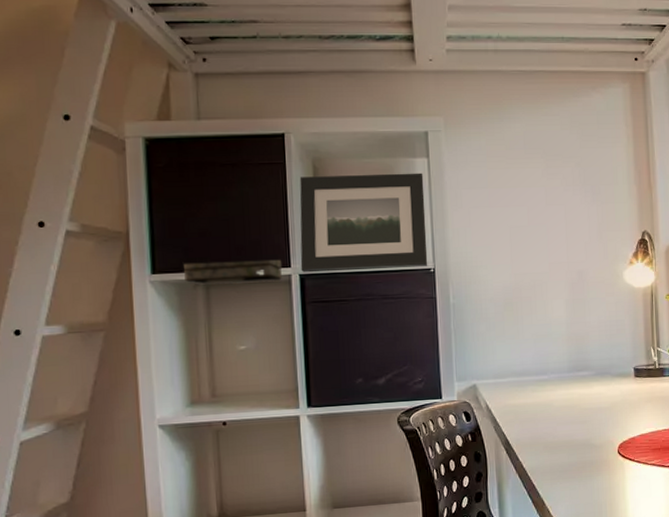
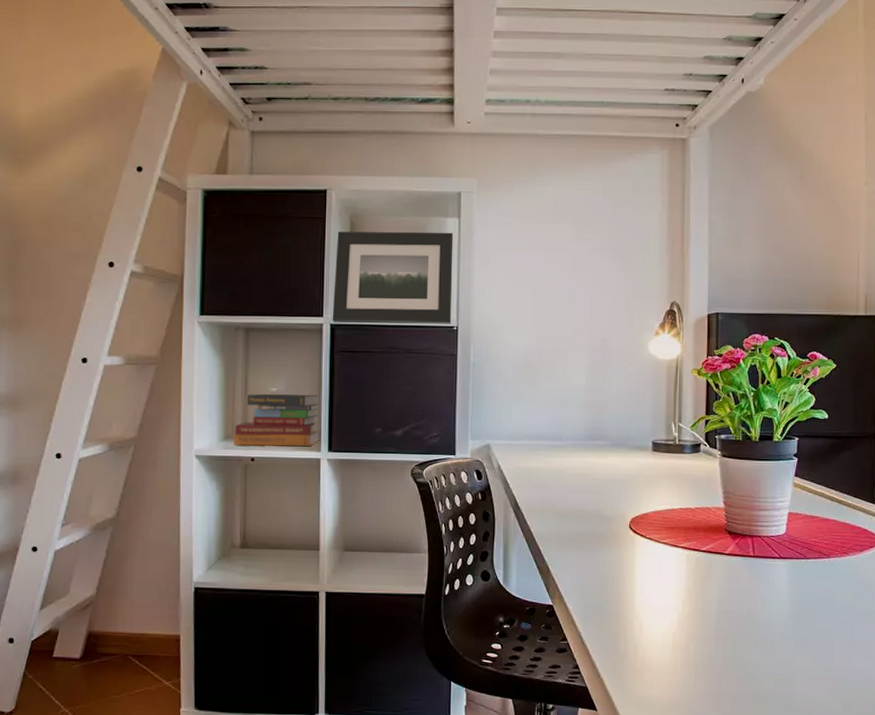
decorative box: present [184,259,283,285] -> none [228,307,316,329]
books: none [201,349,296,410] -> present [234,393,319,447]

